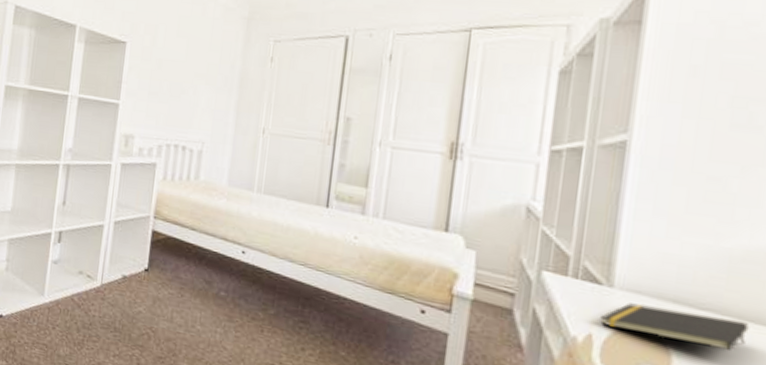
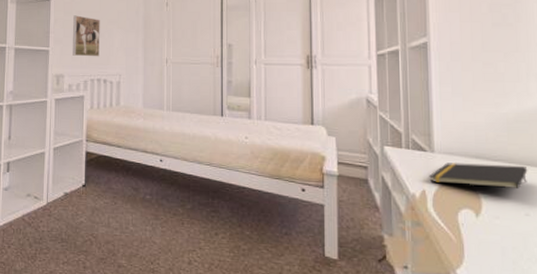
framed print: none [147,63,185,118] -> present [73,15,100,57]

